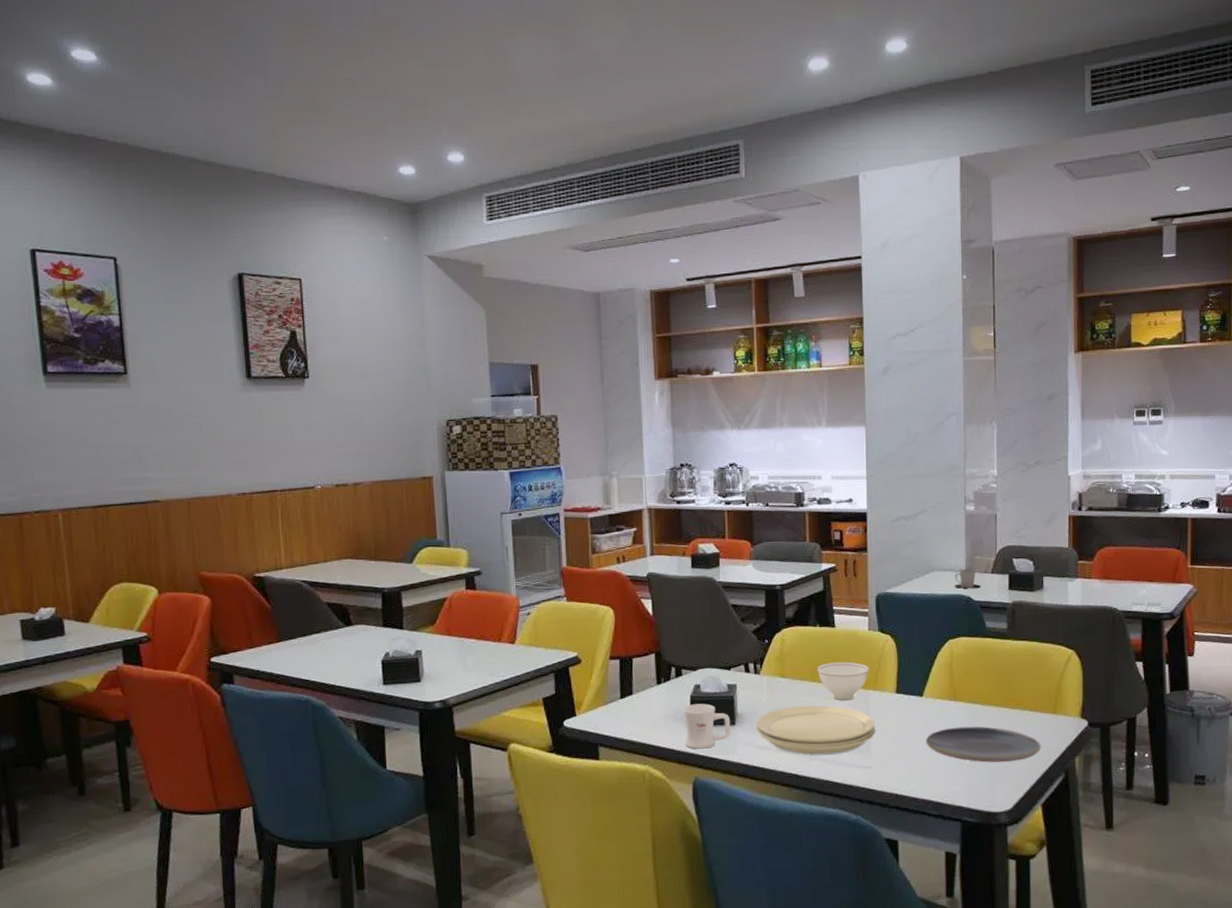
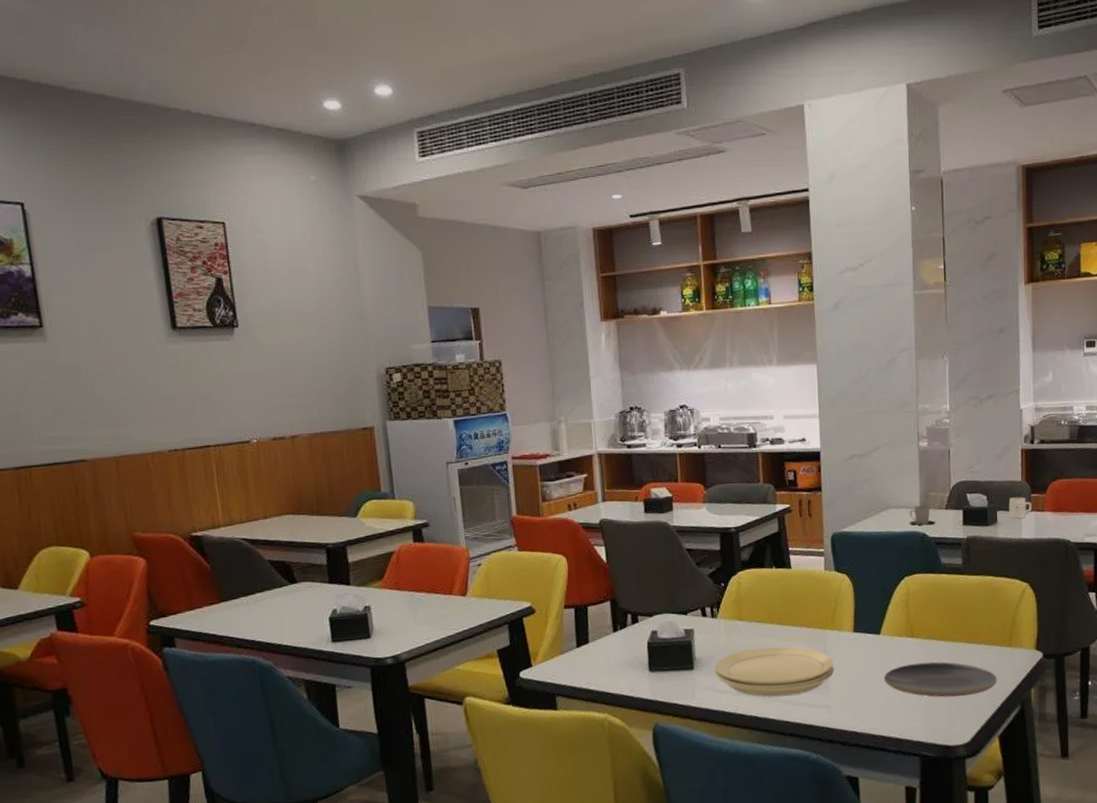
mug: present [682,703,731,749] -> none [640,649,690,695]
bowl: present [817,662,870,700] -> none [774,602,827,641]
mug: none [1055,563,1079,585] -> present [1008,497,1032,519]

